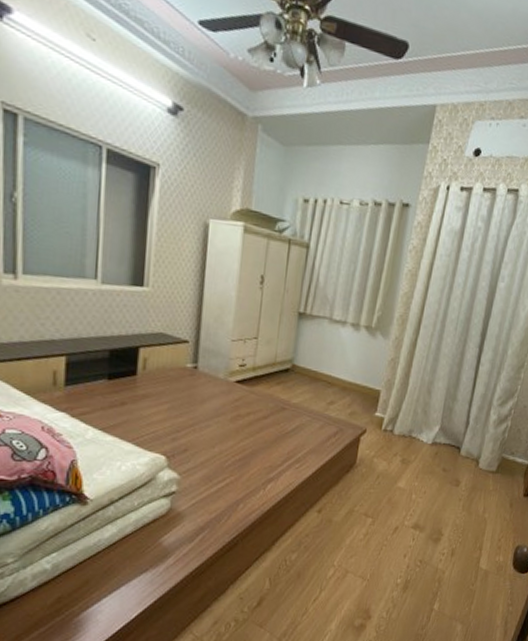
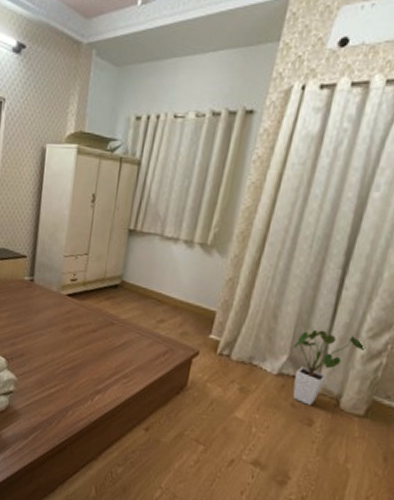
house plant: none [443,401,497,468] -> present [292,330,366,406]

